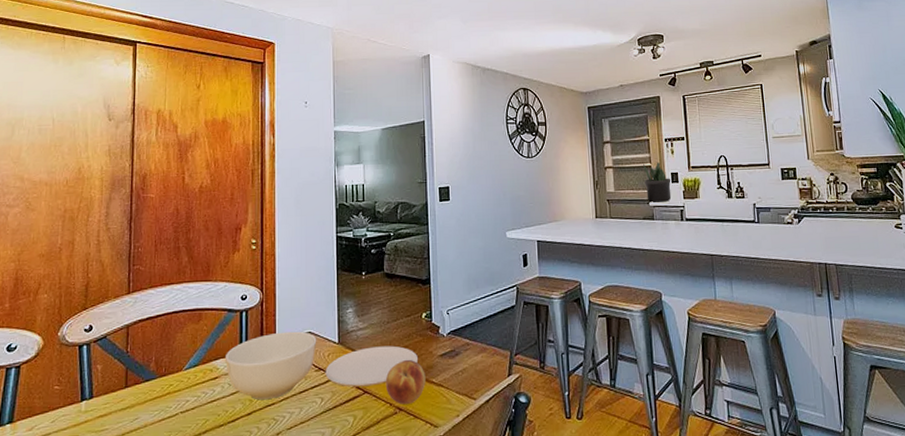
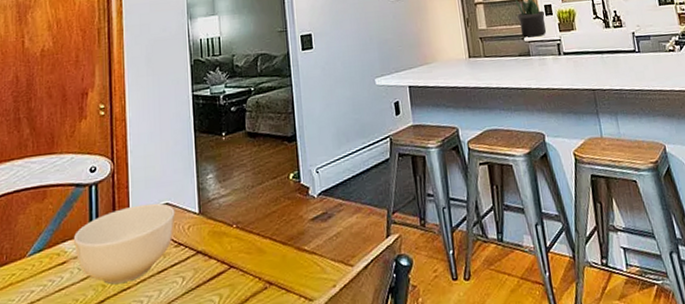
plate: present [325,345,419,387] -> none [185,212,288,263]
fruit: present [385,359,426,405] -> none [252,226,297,278]

